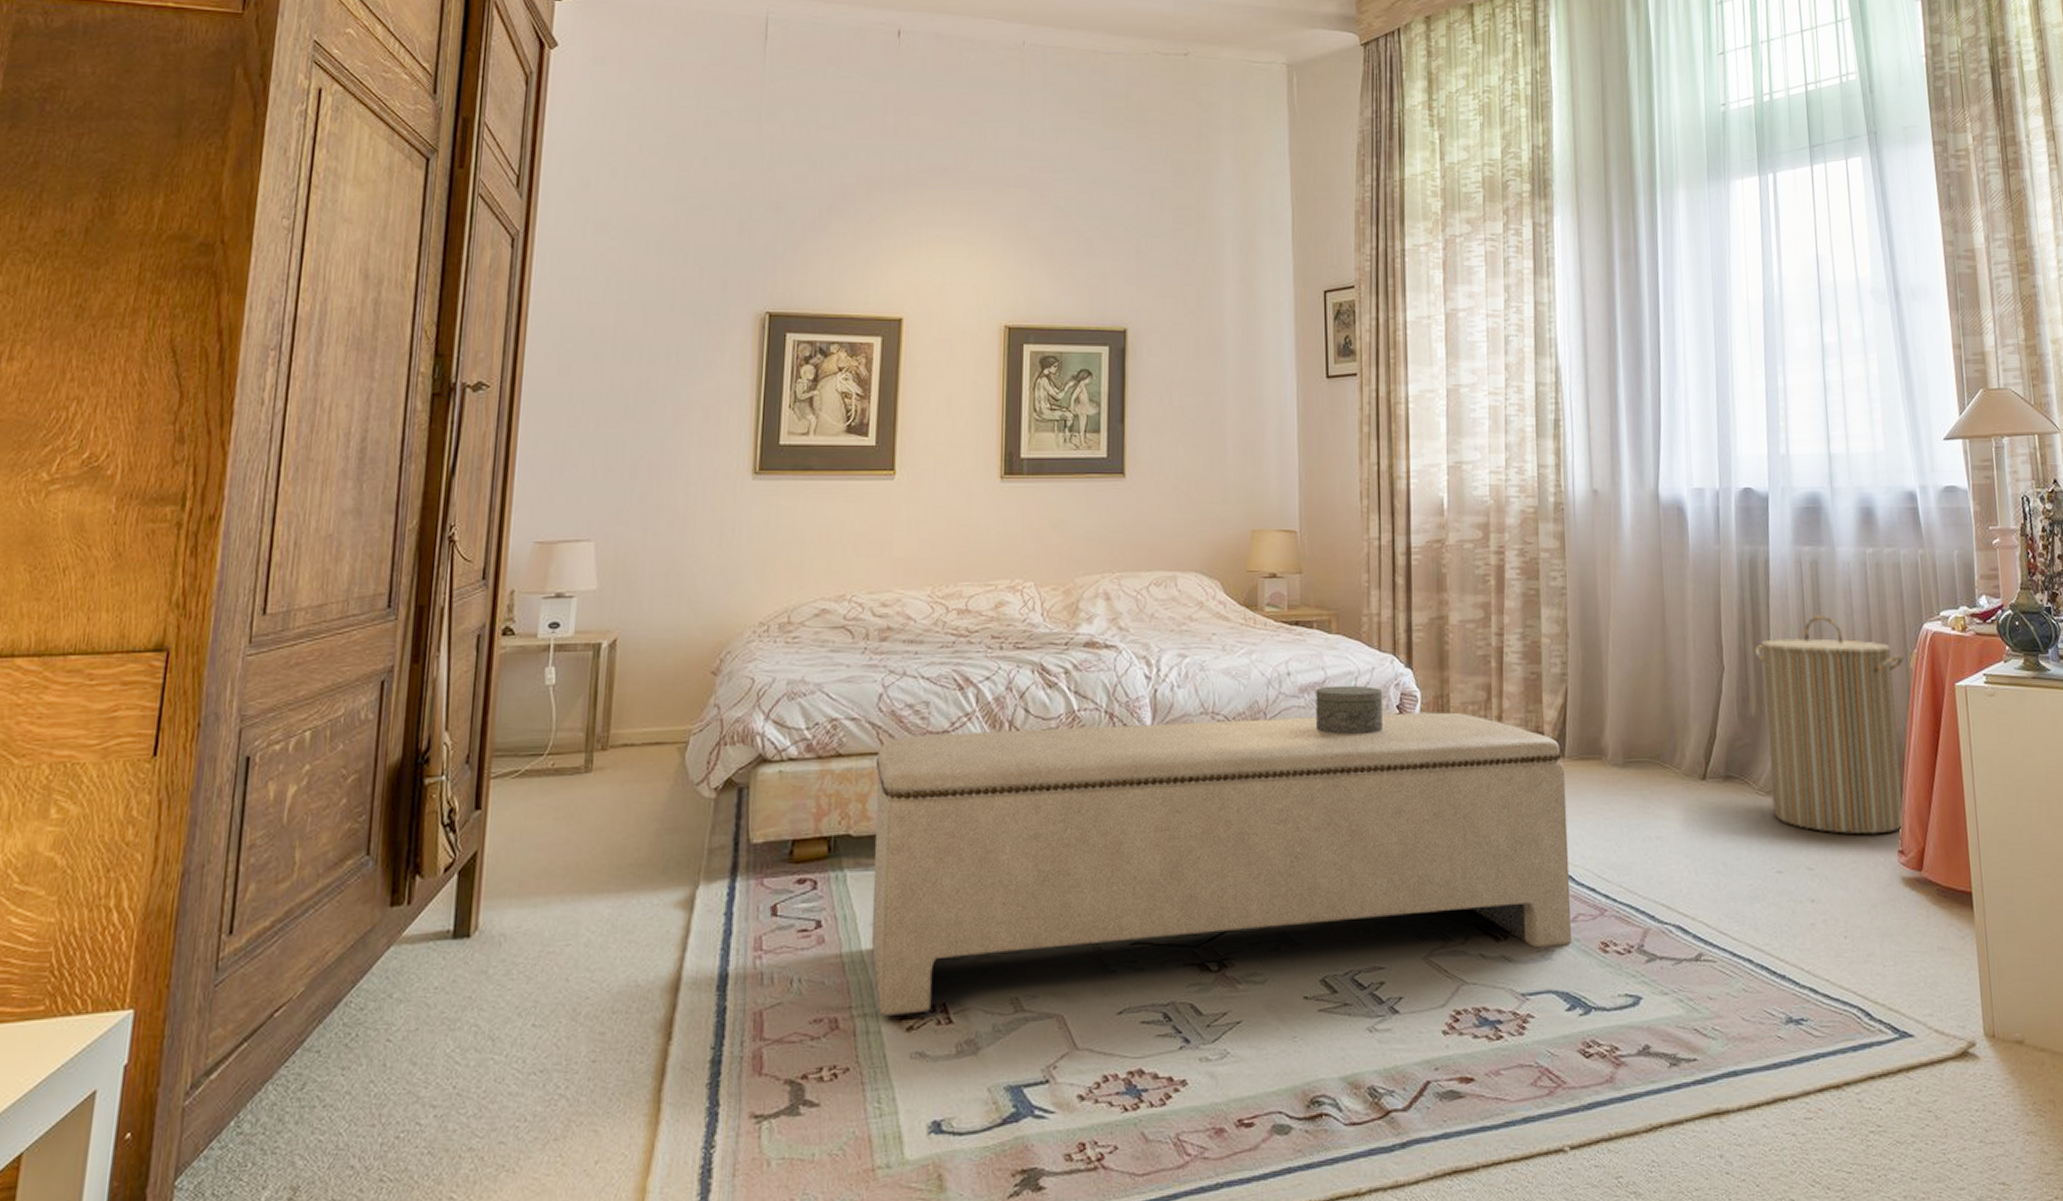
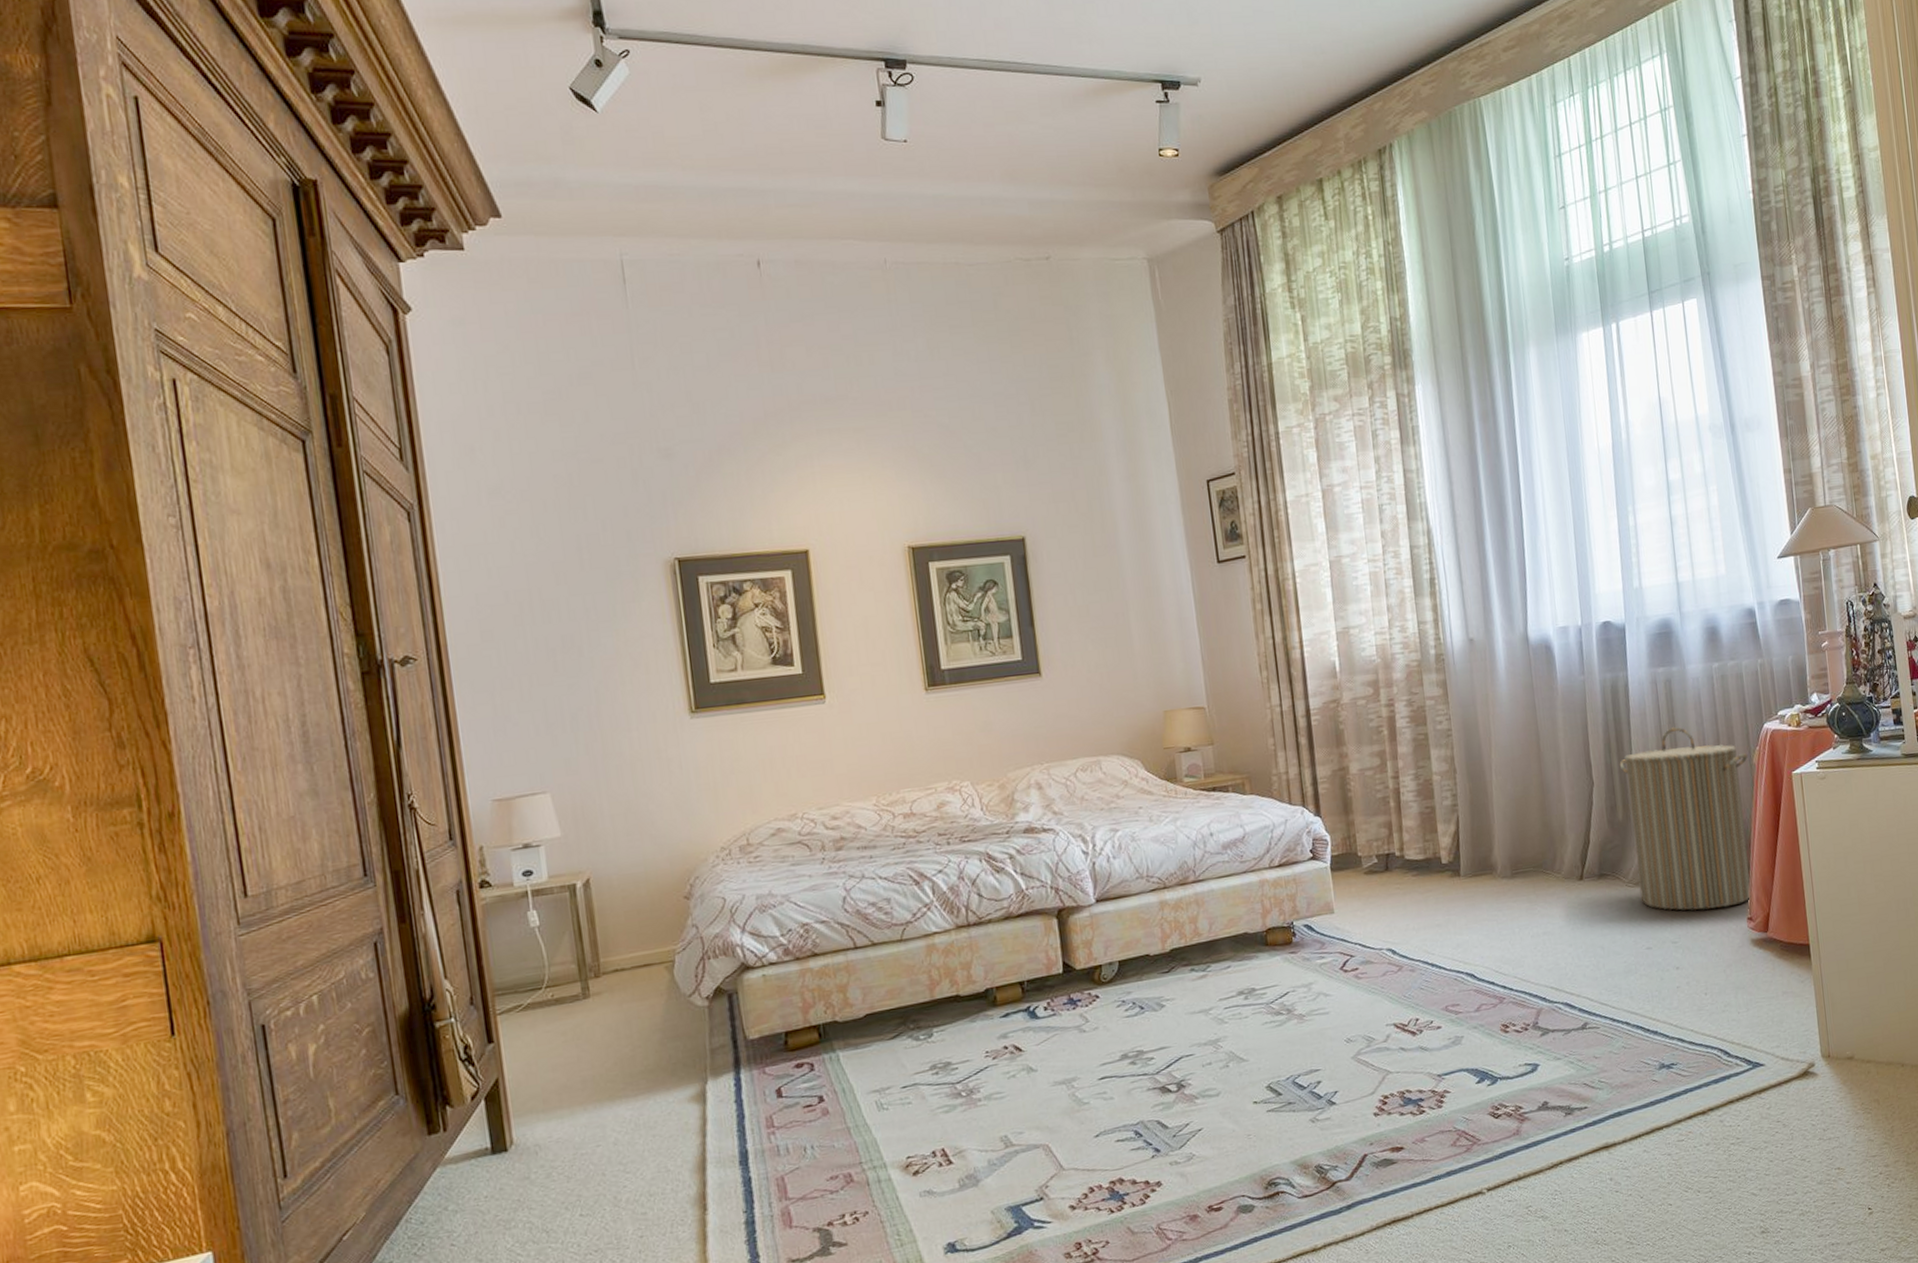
bench: present [871,712,1573,1016] -> none [849,849,1478,1166]
decorative box: present [1316,685,1383,735] -> none [1237,836,1300,882]

